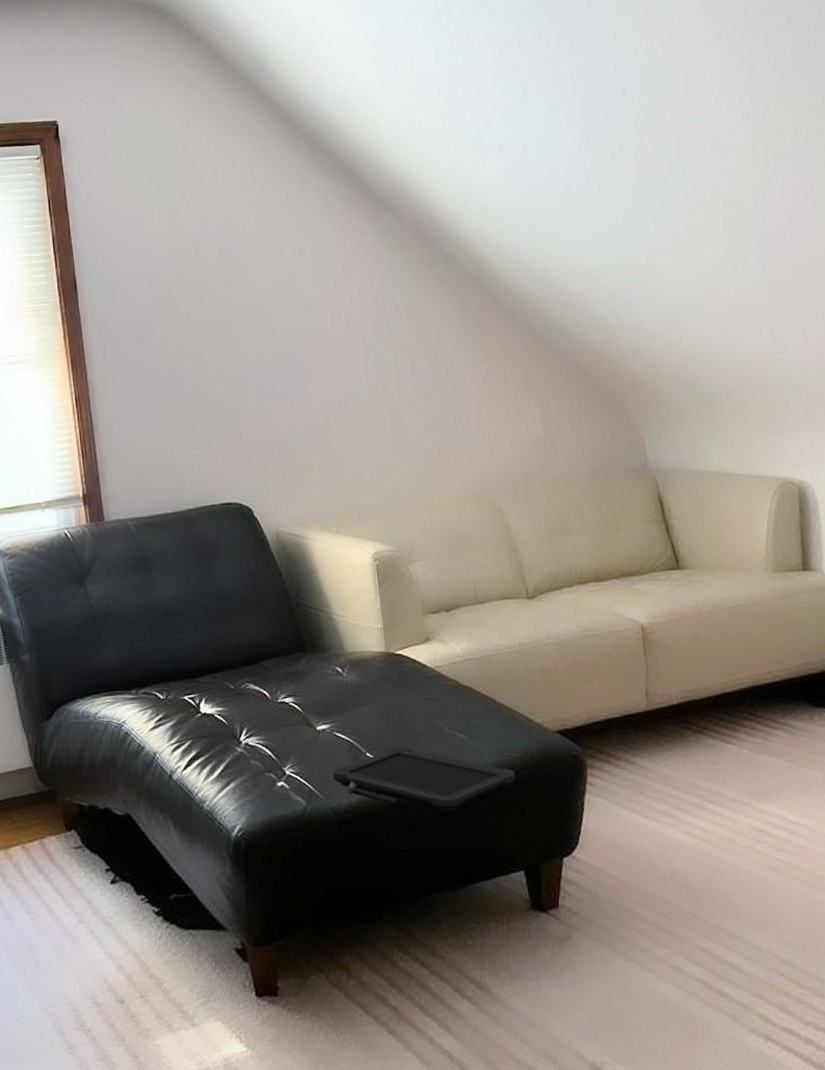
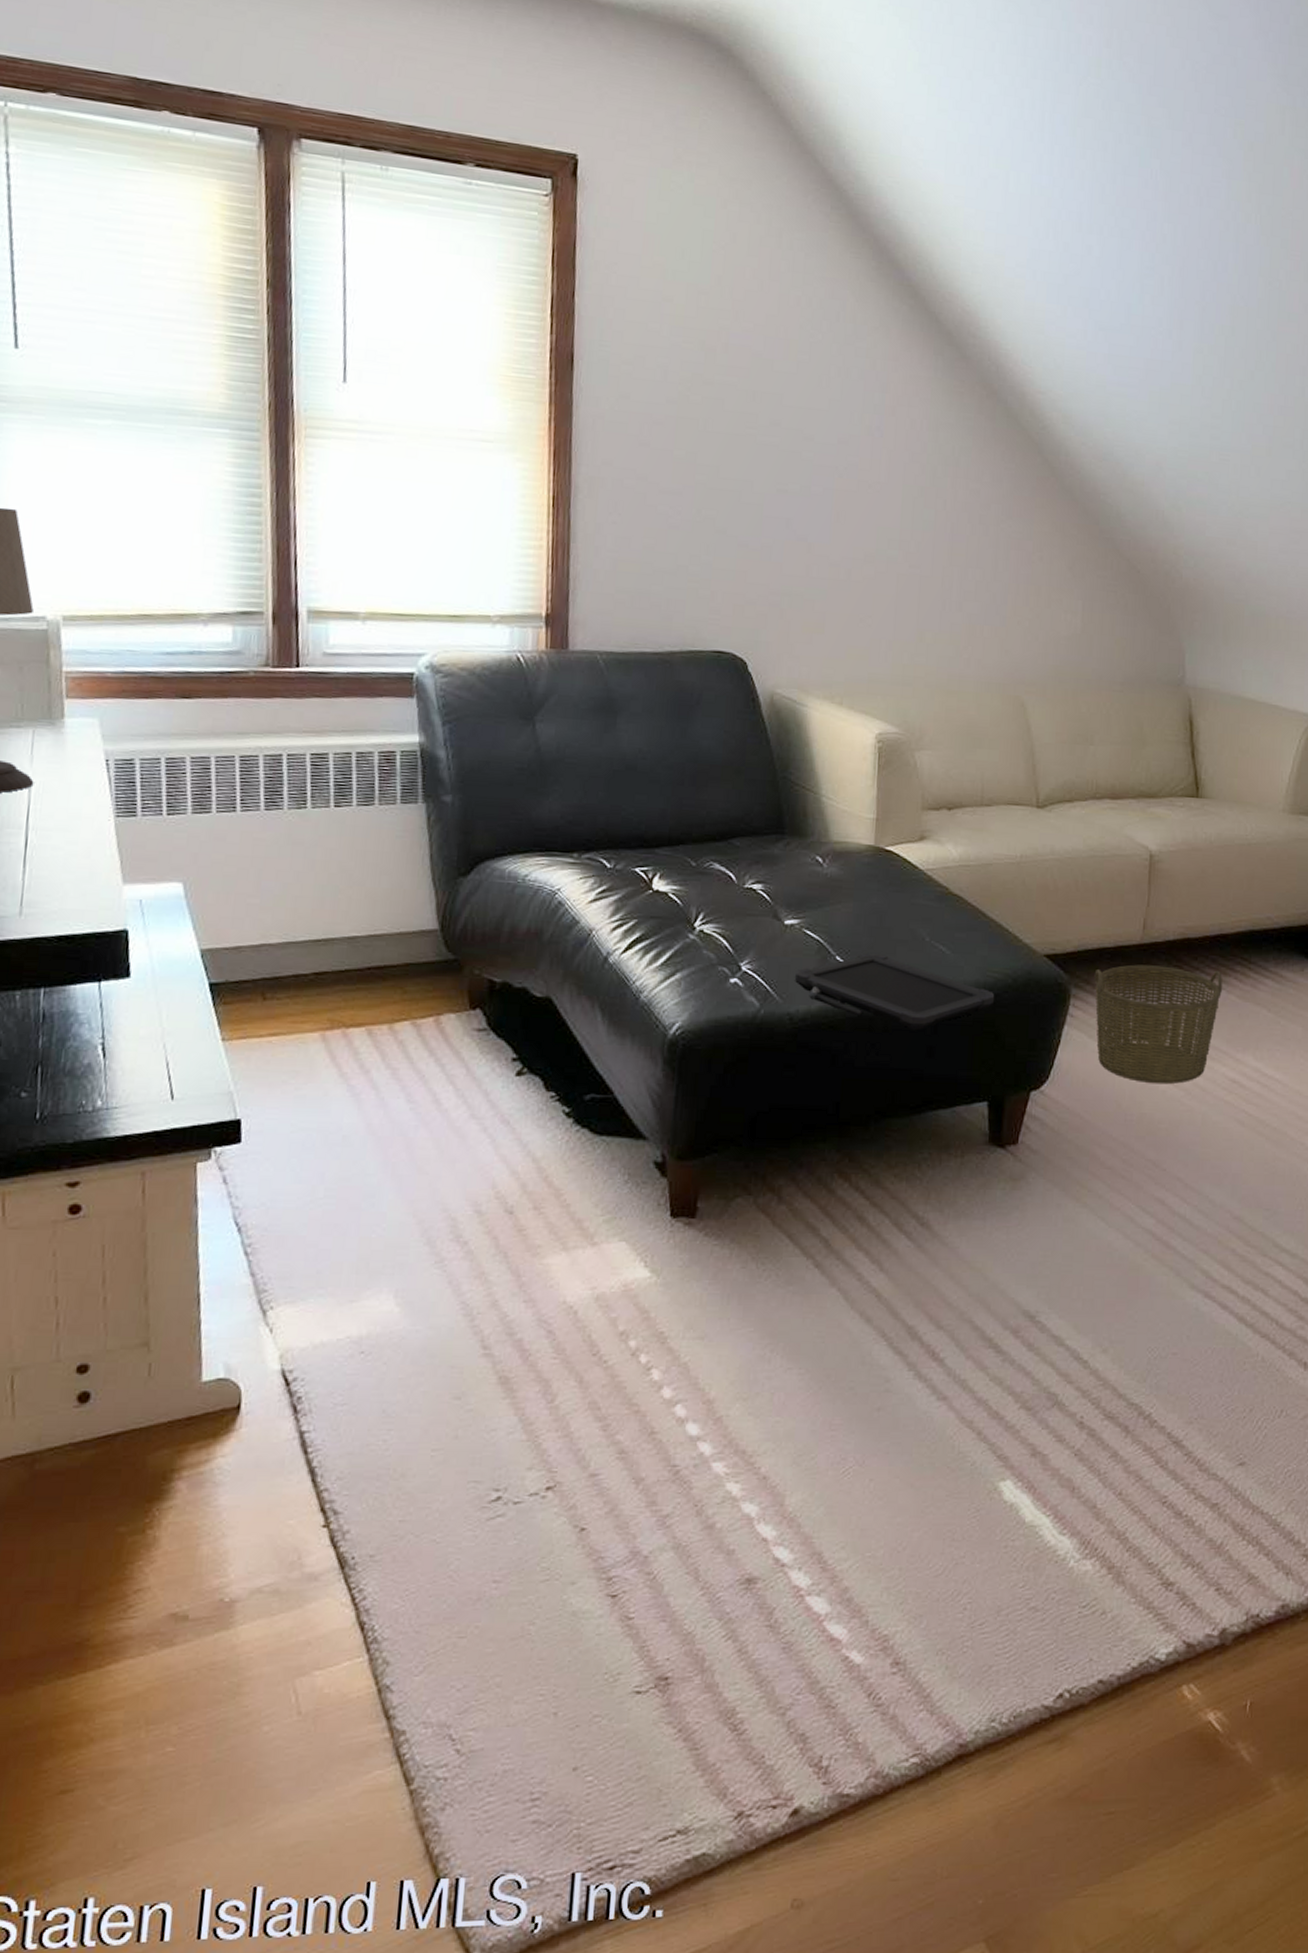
basket: none [606,727,734,840] -> present [1094,964,1222,1084]

